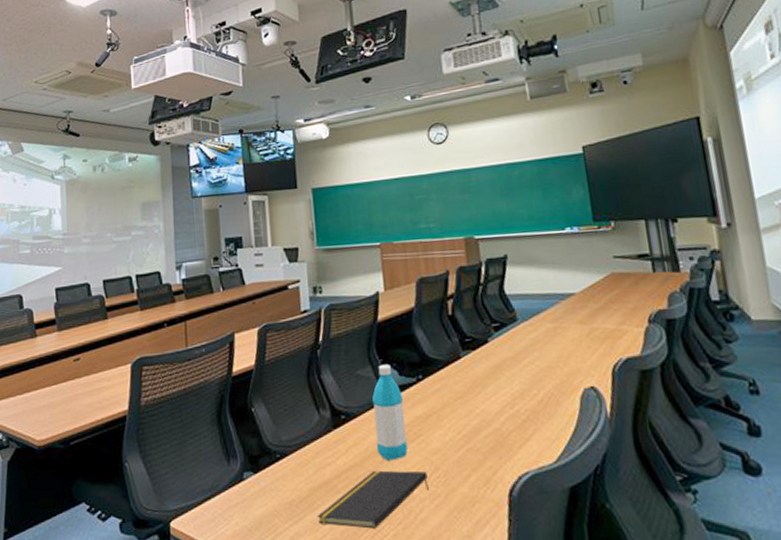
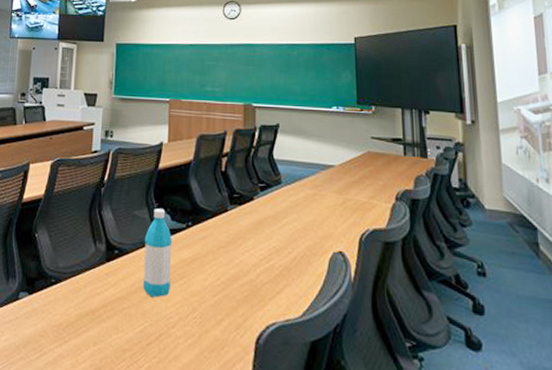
notepad: present [317,470,429,529] -> none [80,305,185,360]

